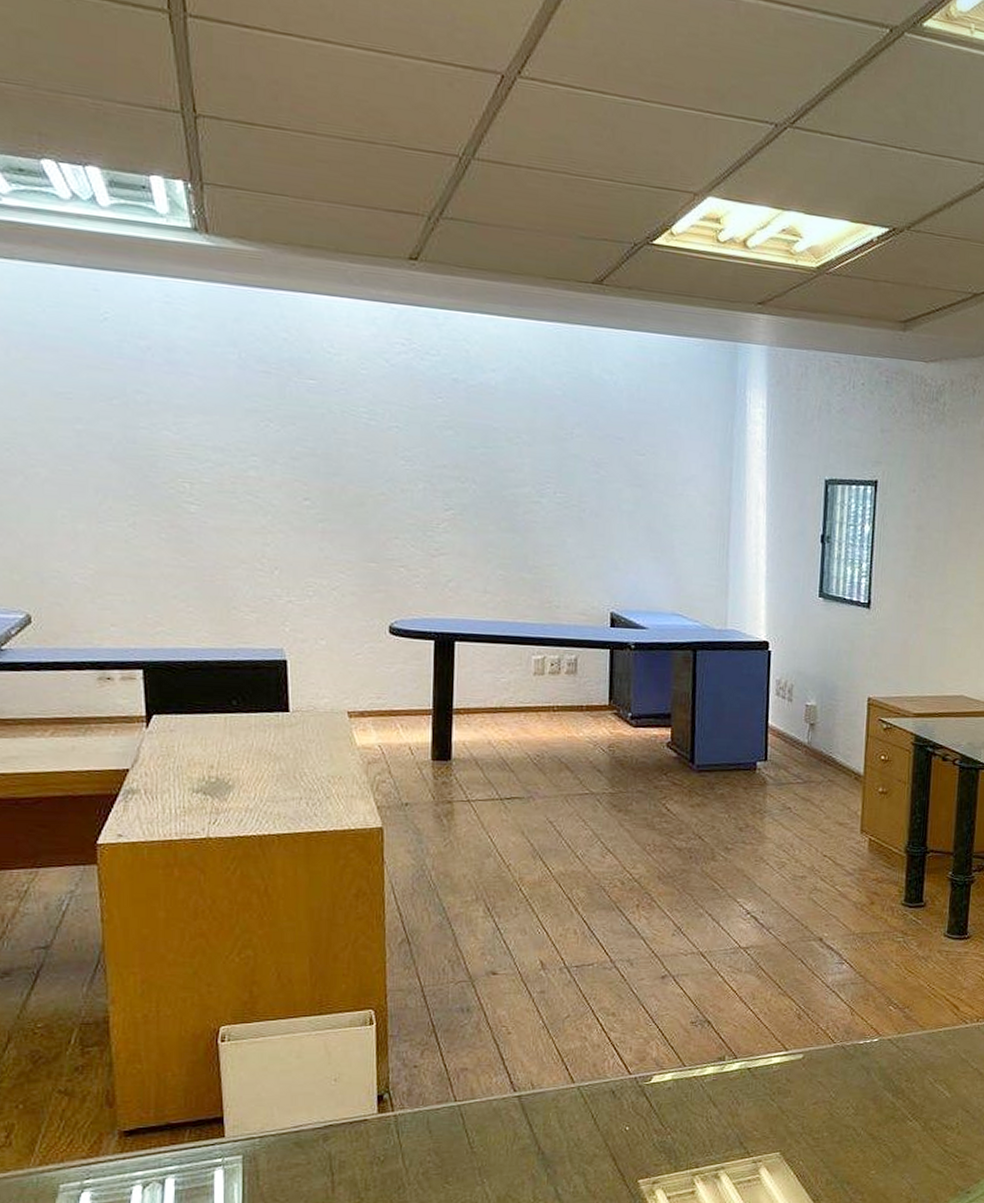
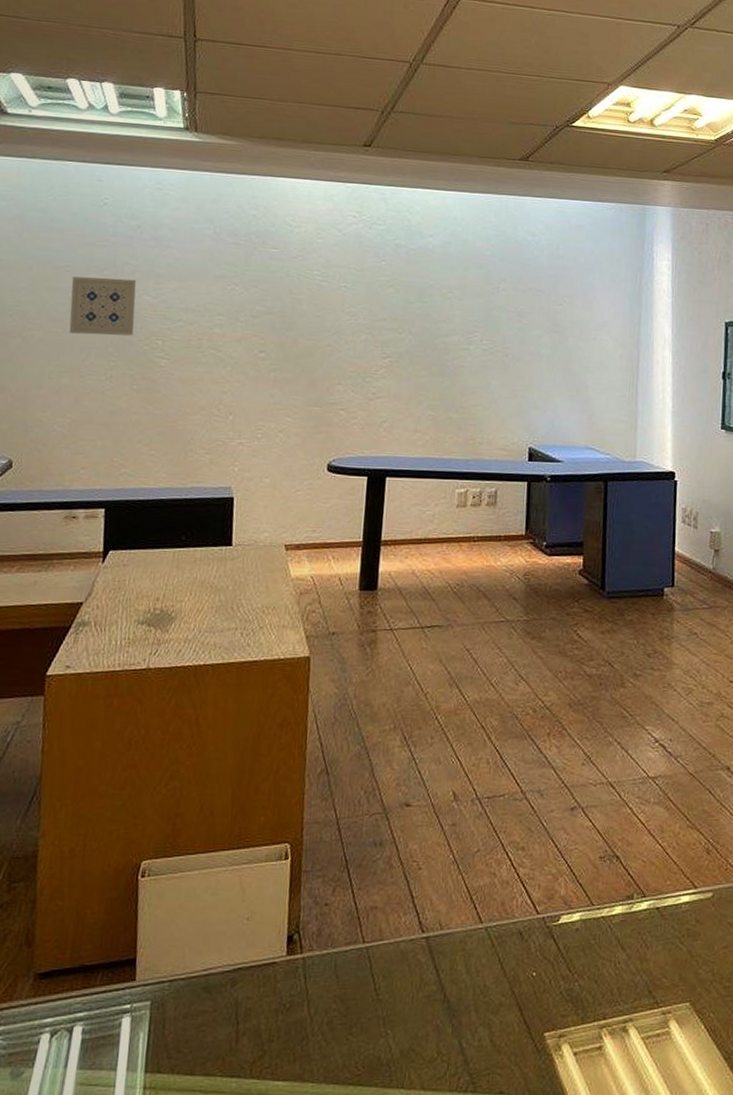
wall art: none [76,405,156,477] -> present [69,276,137,336]

